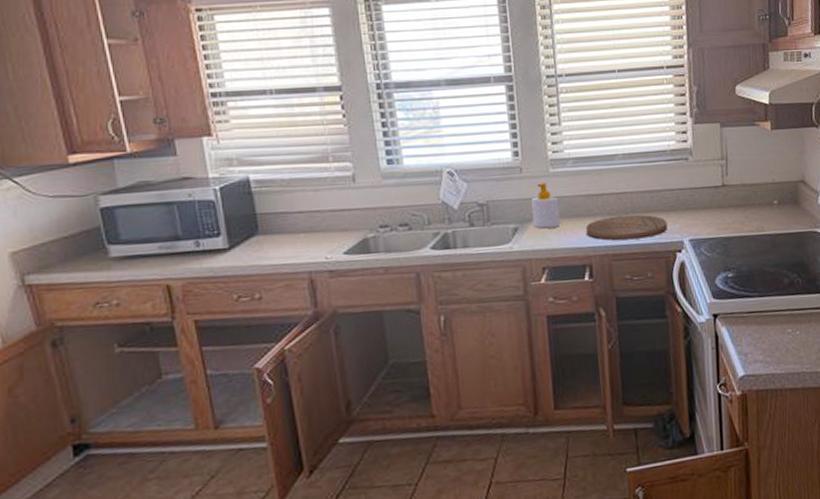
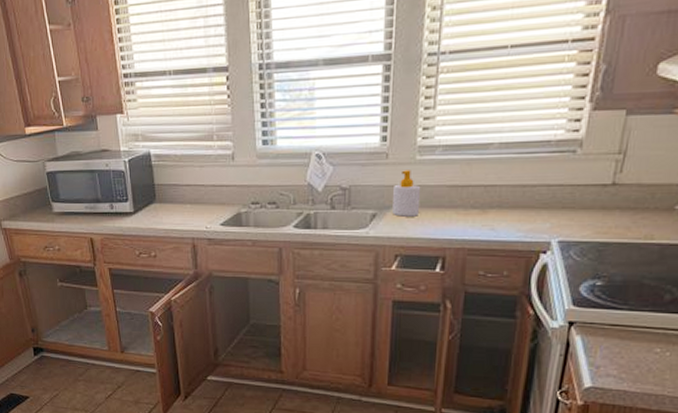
cutting board: present [586,214,668,241] -> none [445,209,536,235]

